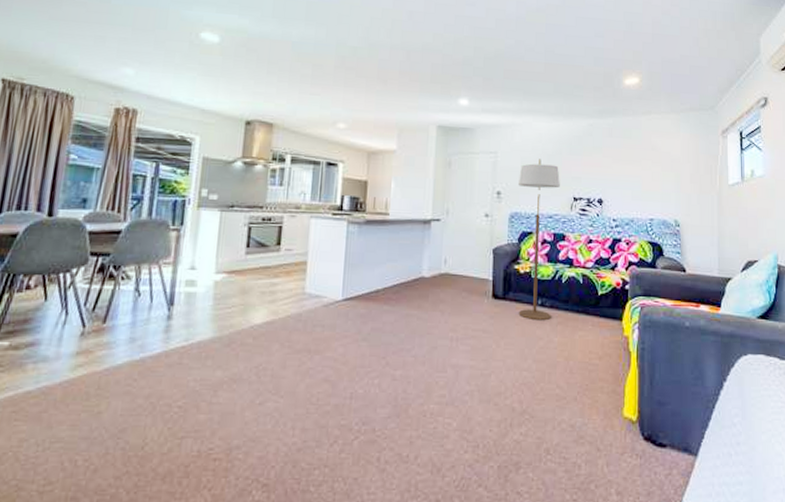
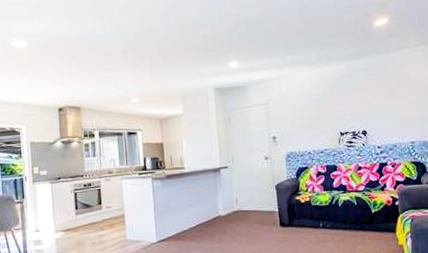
floor lamp: present [518,159,560,321] -> none [290,103,333,241]

